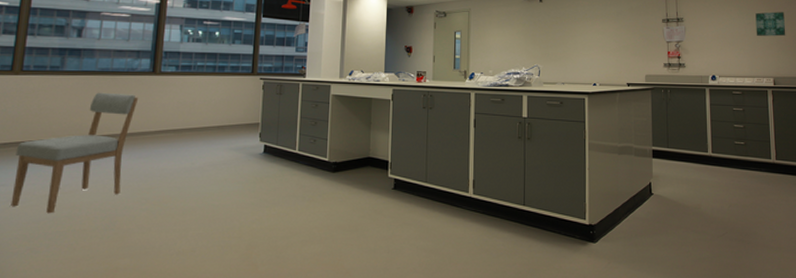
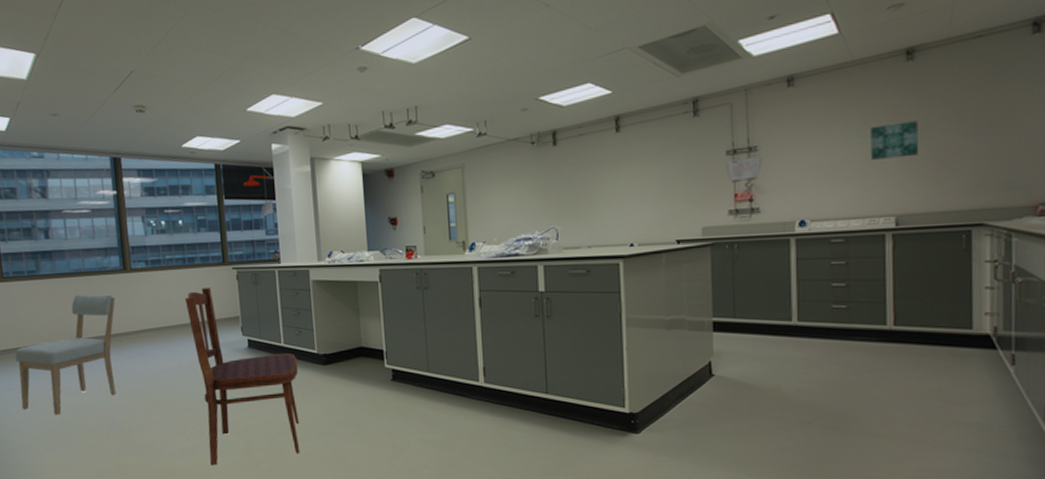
dining chair: none [207,95,309,270] -> present [184,288,300,466]

